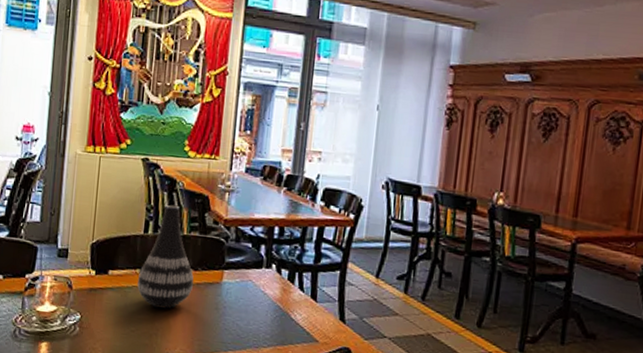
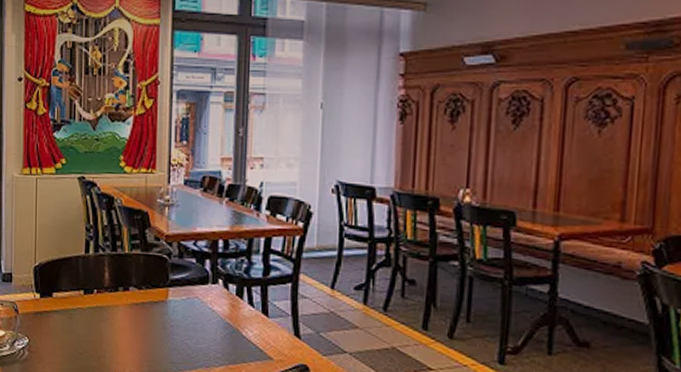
vase: present [137,204,194,309] -> none [82,223,139,330]

